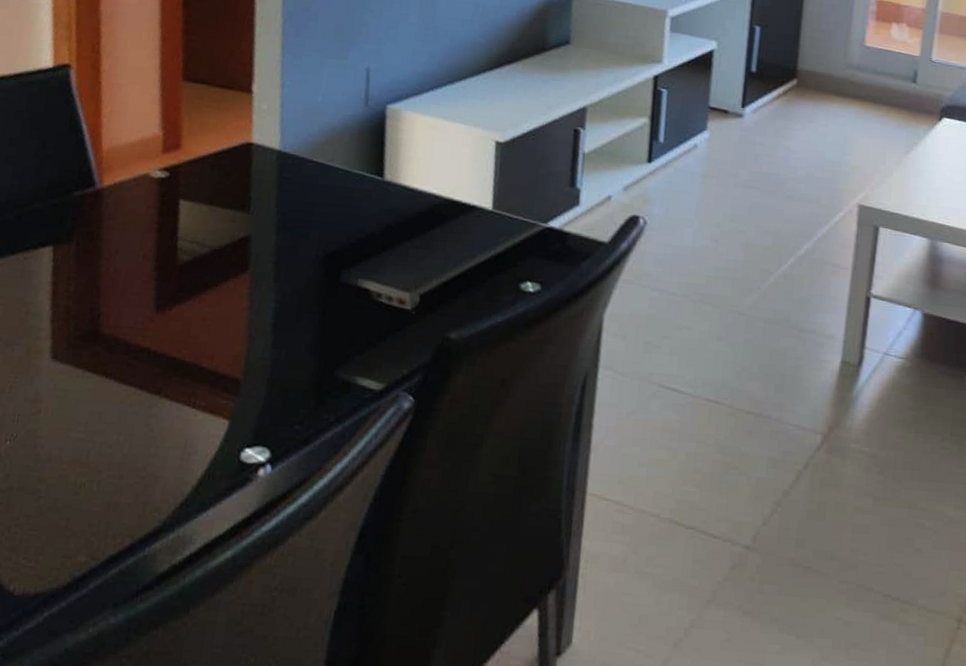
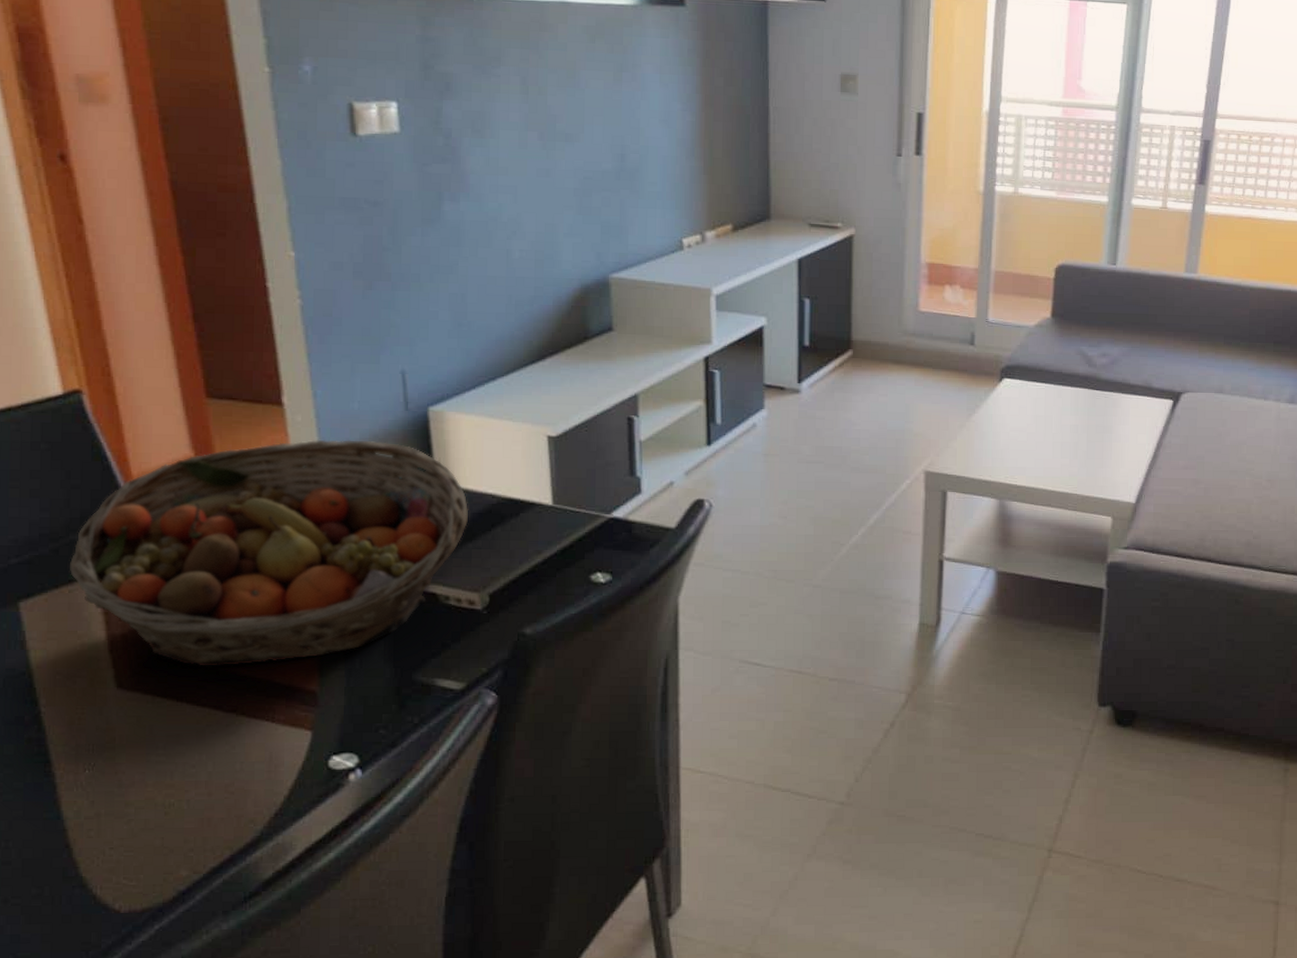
fruit basket: none [28,128,411,347] -> present [70,439,468,667]

